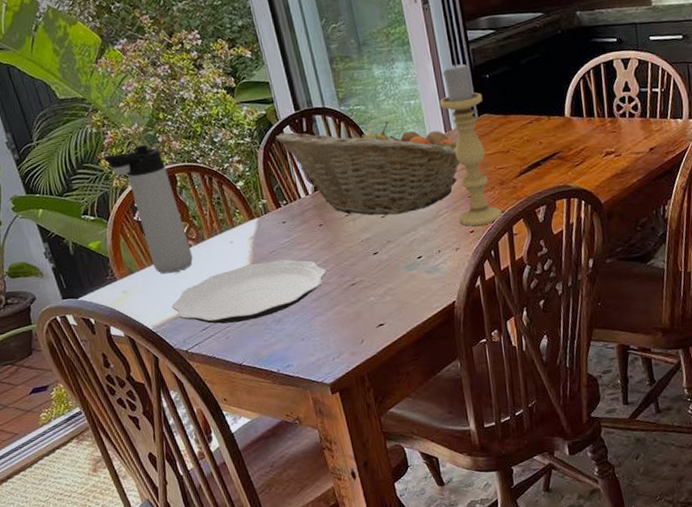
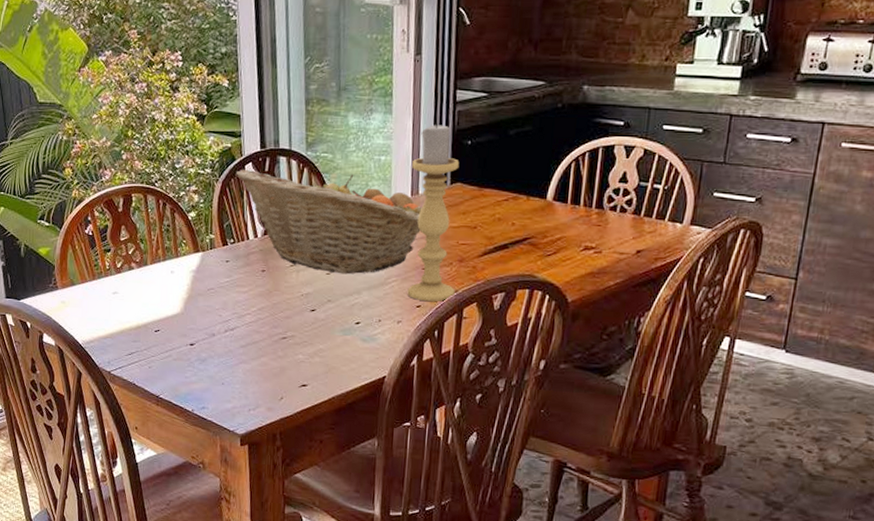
thermos bottle: present [104,145,193,274] -> none [69,160,133,292]
plate: present [171,259,327,324] -> none [104,297,260,354]

